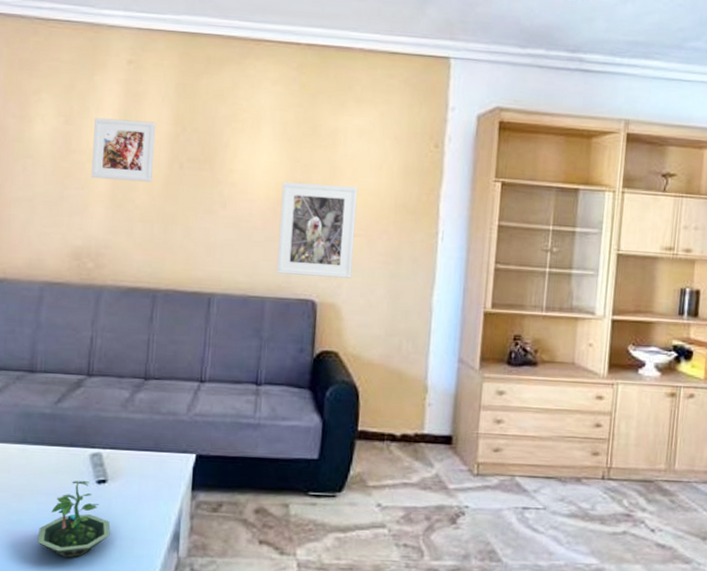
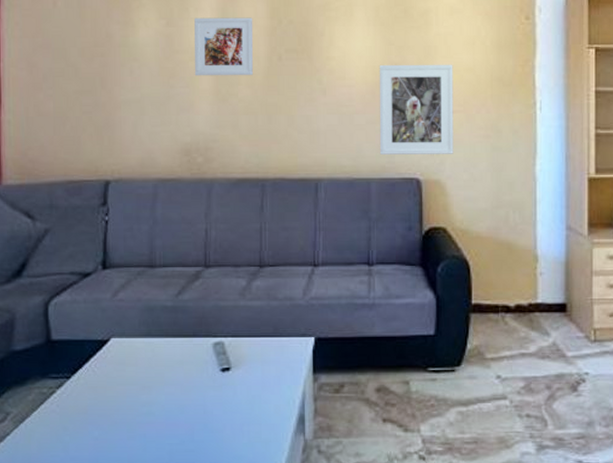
terrarium: present [37,480,111,558] -> none [168,369,237,446]

